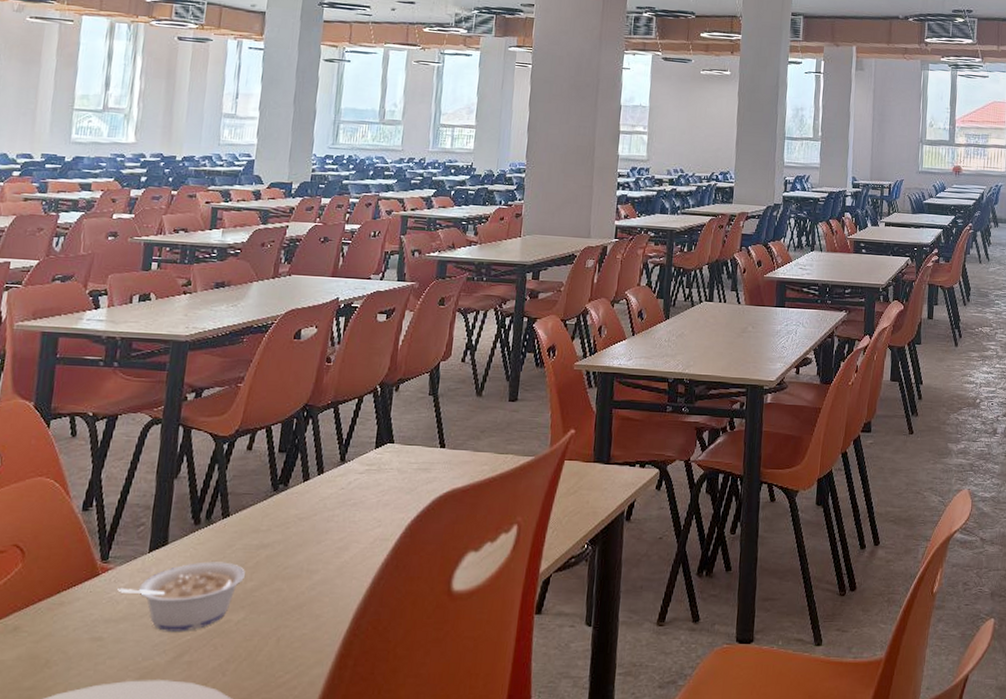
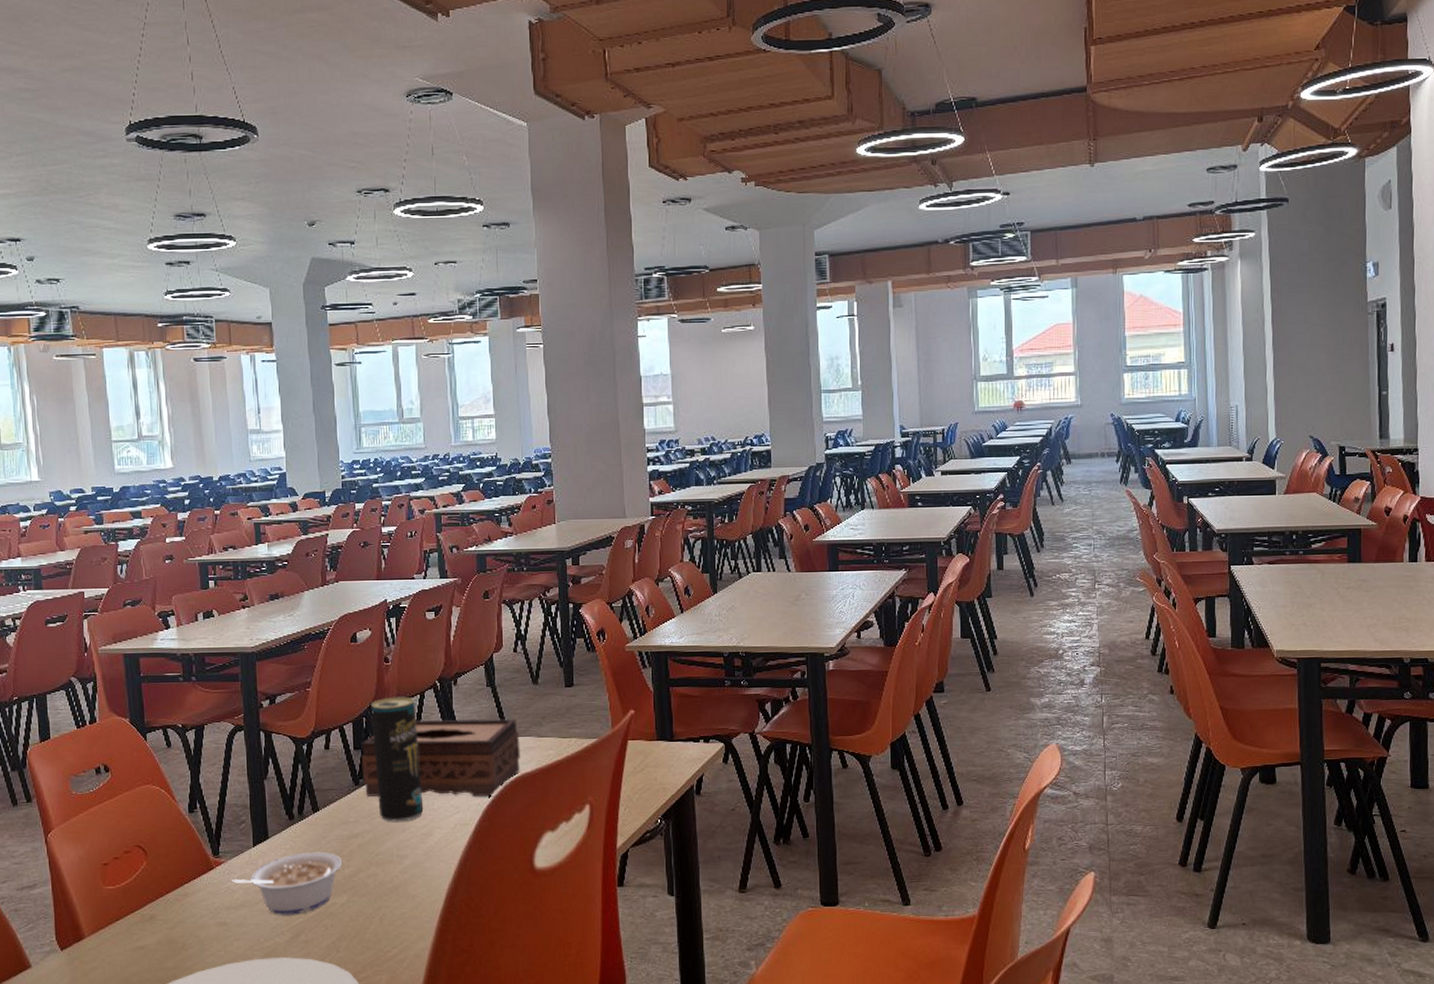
tissue box: none [283,425,456,512] -> present [361,718,521,797]
beverage can: none [295,399,352,533] -> present [371,696,424,822]

